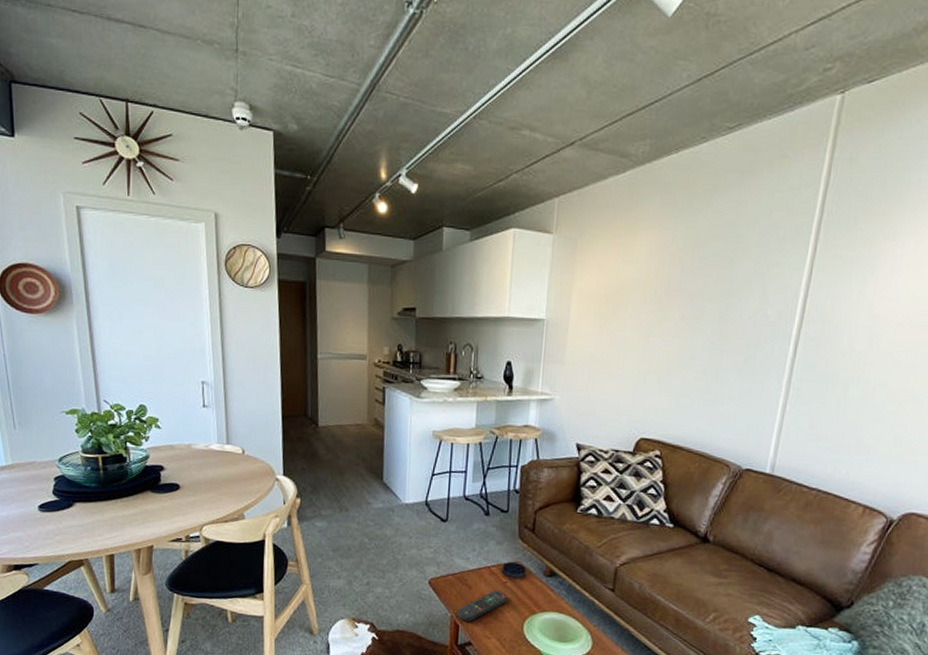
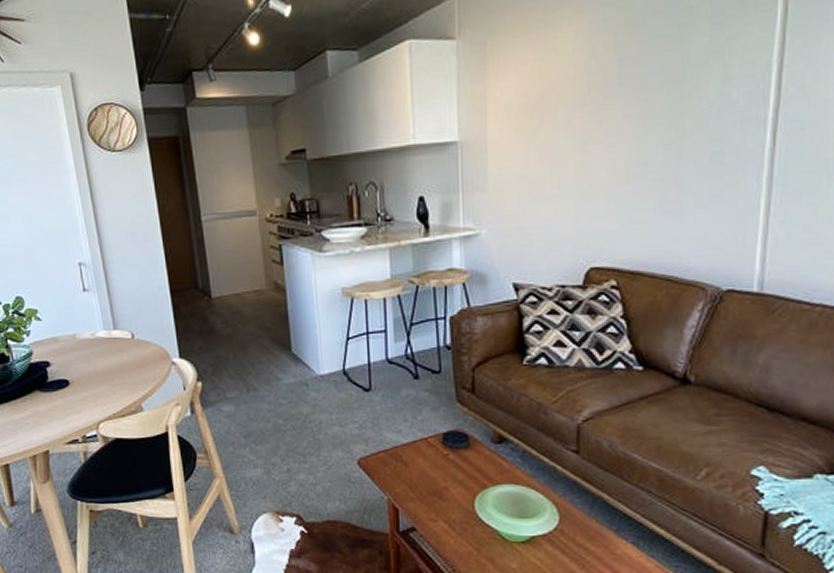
remote control: present [456,590,508,622] -> none [394,465,452,504]

